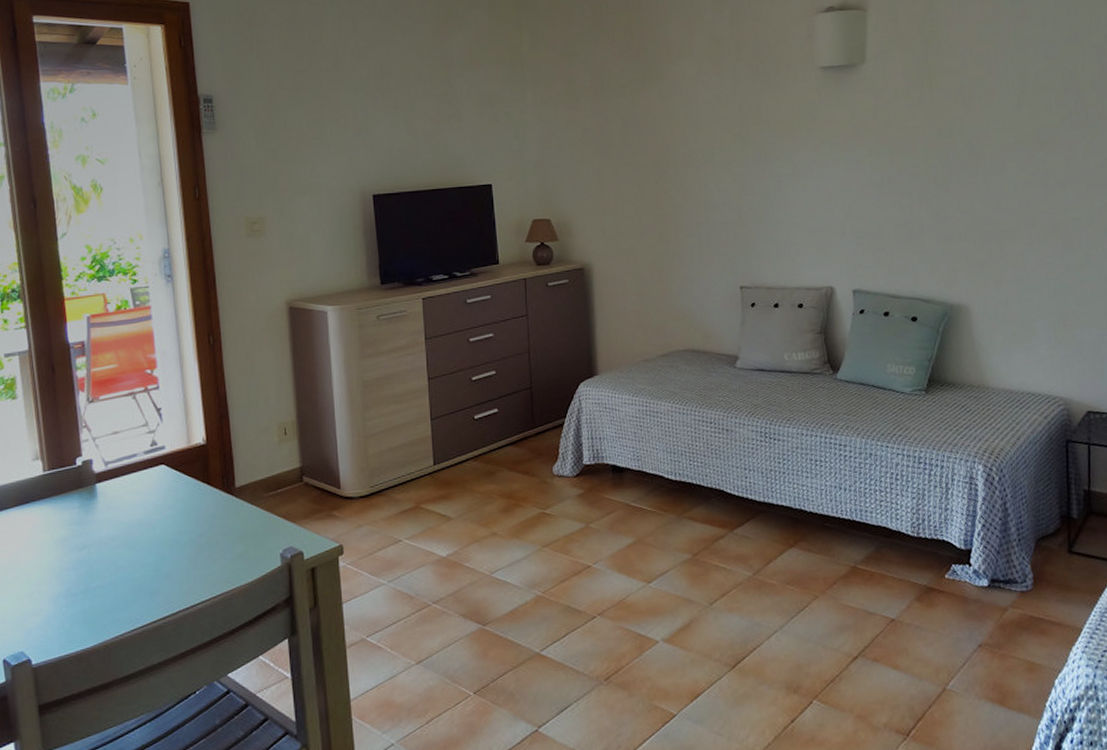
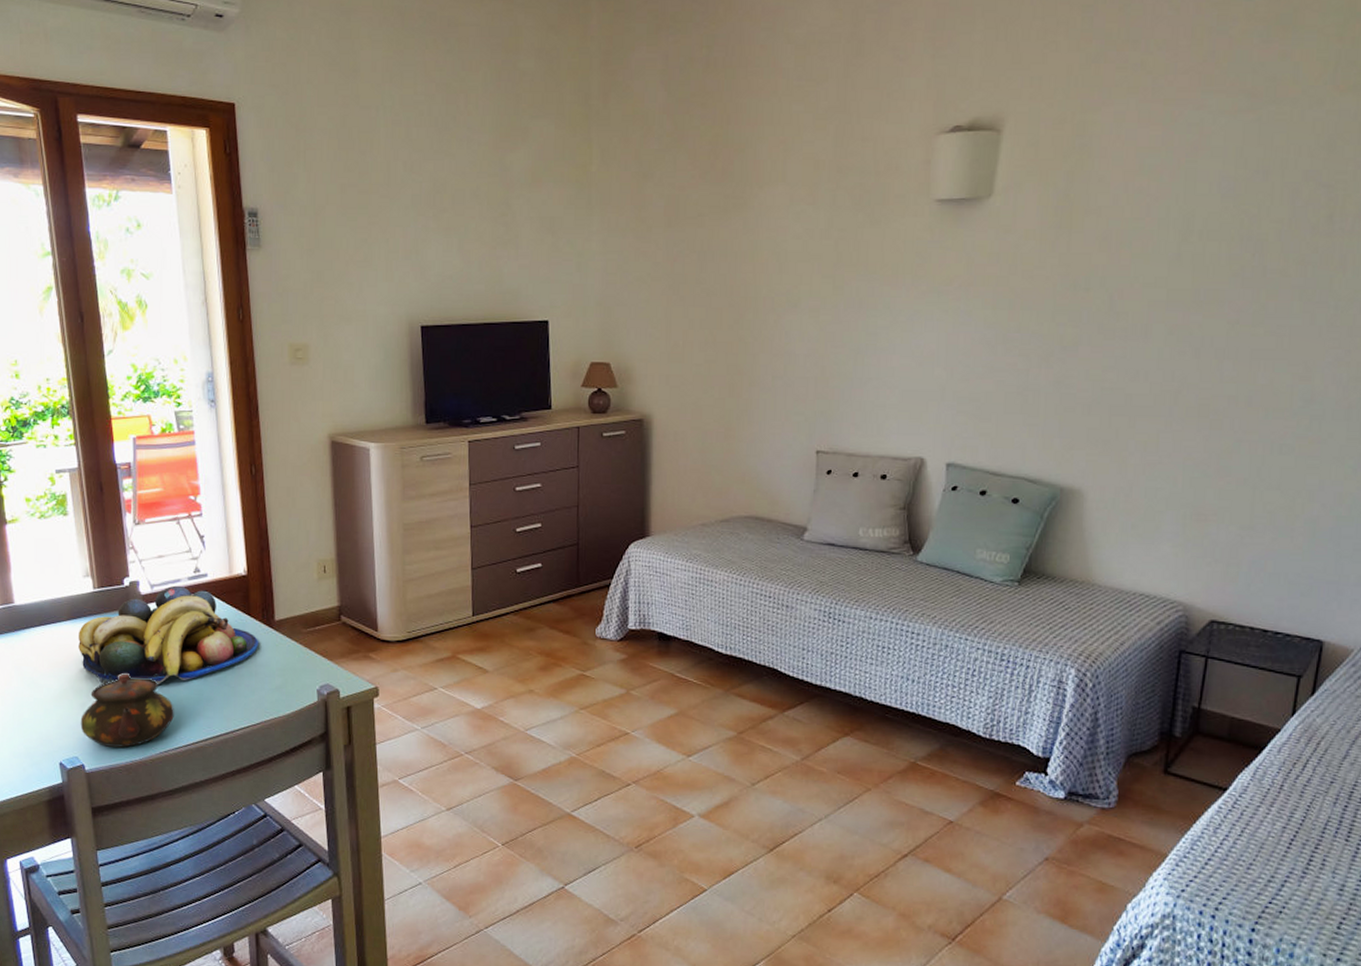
fruit bowl: none [26,460,220,570] -> present [78,585,259,684]
teapot: none [27,557,130,637] -> present [80,673,174,748]

